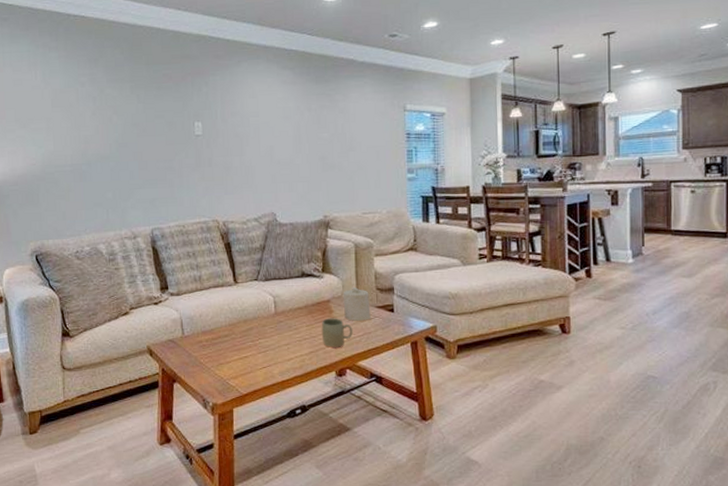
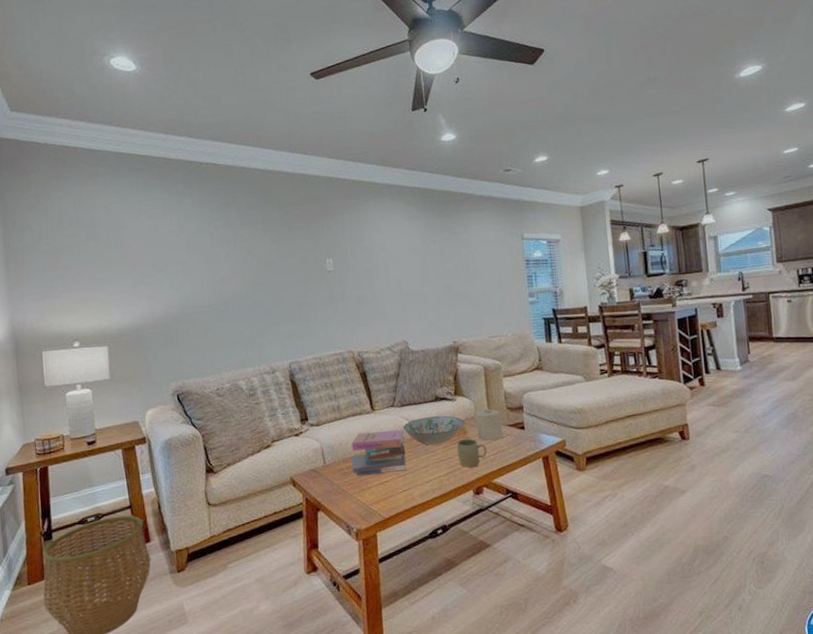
books: none [211,304,268,349] -> present [351,430,406,475]
decorative bowl: none [265,293,331,324] -> present [402,415,464,447]

